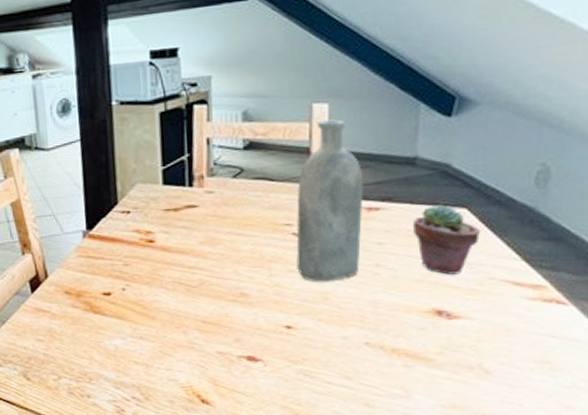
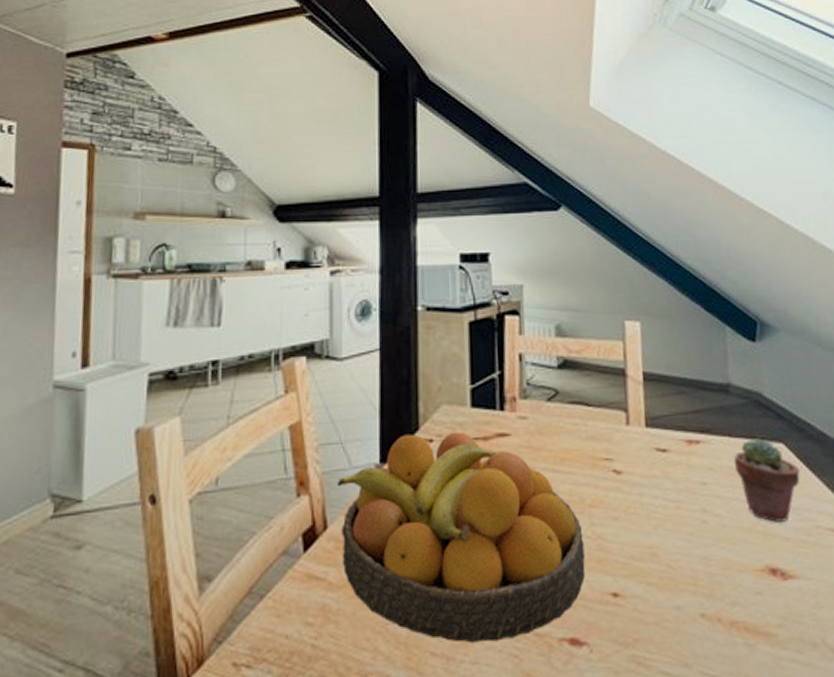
fruit bowl: none [53,204,263,357] -> present [338,431,585,644]
bottle: present [296,119,364,282] -> none [615,339,686,533]

